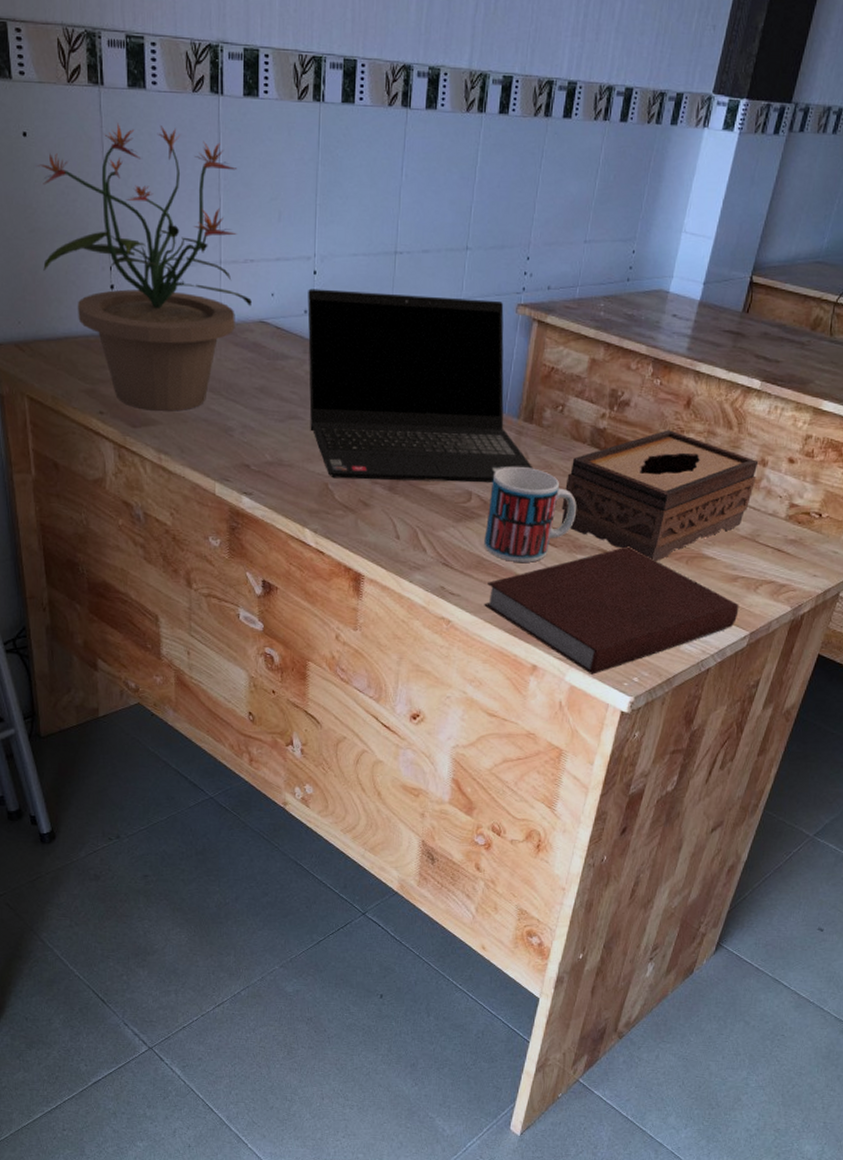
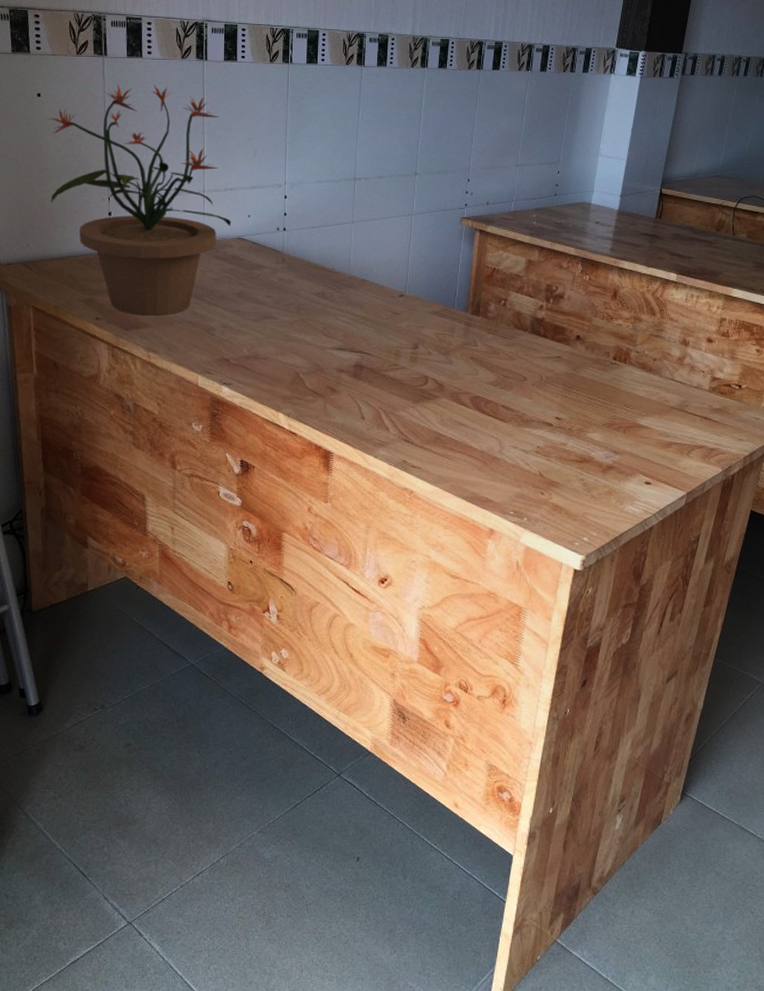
laptop computer: present [307,288,534,483] -> none [279,210,482,369]
mug: present [484,467,576,562] -> none [441,353,522,436]
notebook: present [484,546,739,675] -> none [443,419,675,536]
tissue box: present [561,430,759,562] -> none [509,318,681,432]

